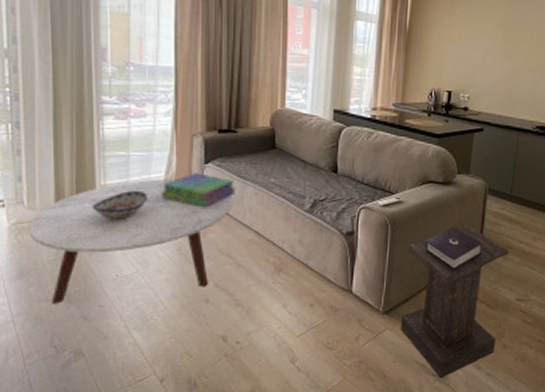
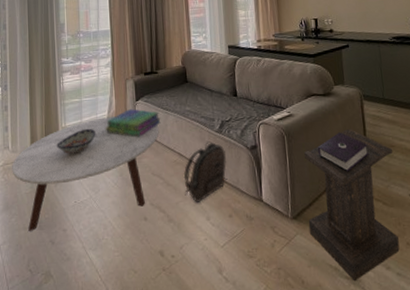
backpack: none [259,222,314,288] -> present [183,141,226,203]

